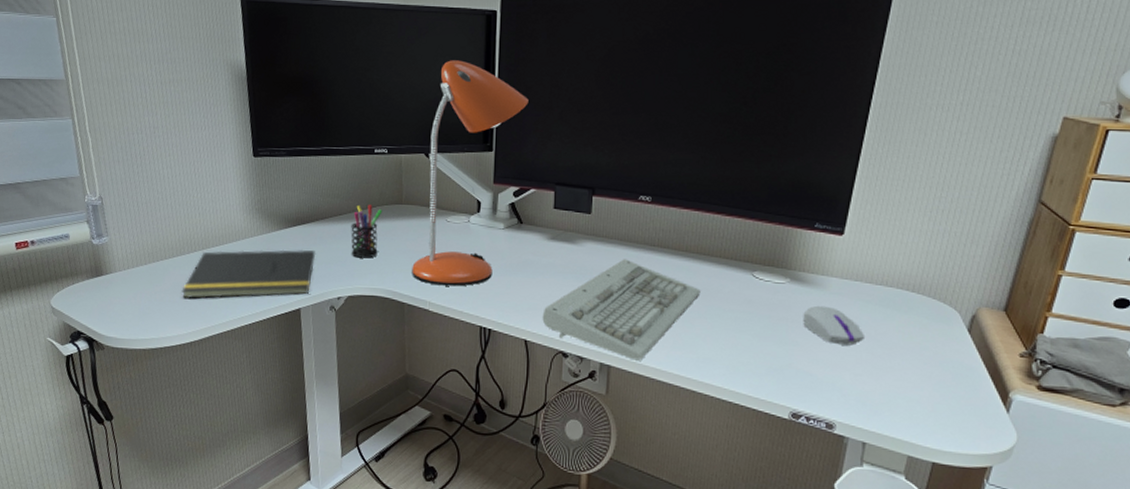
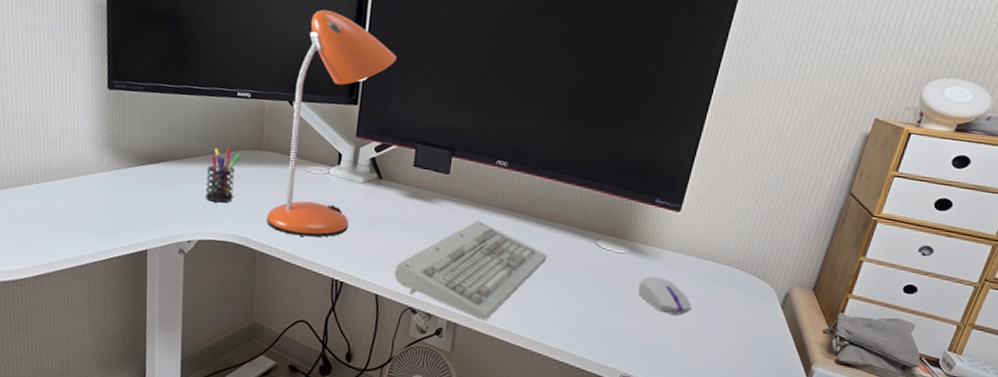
notepad: present [181,249,316,298] -> none [18,184,168,236]

